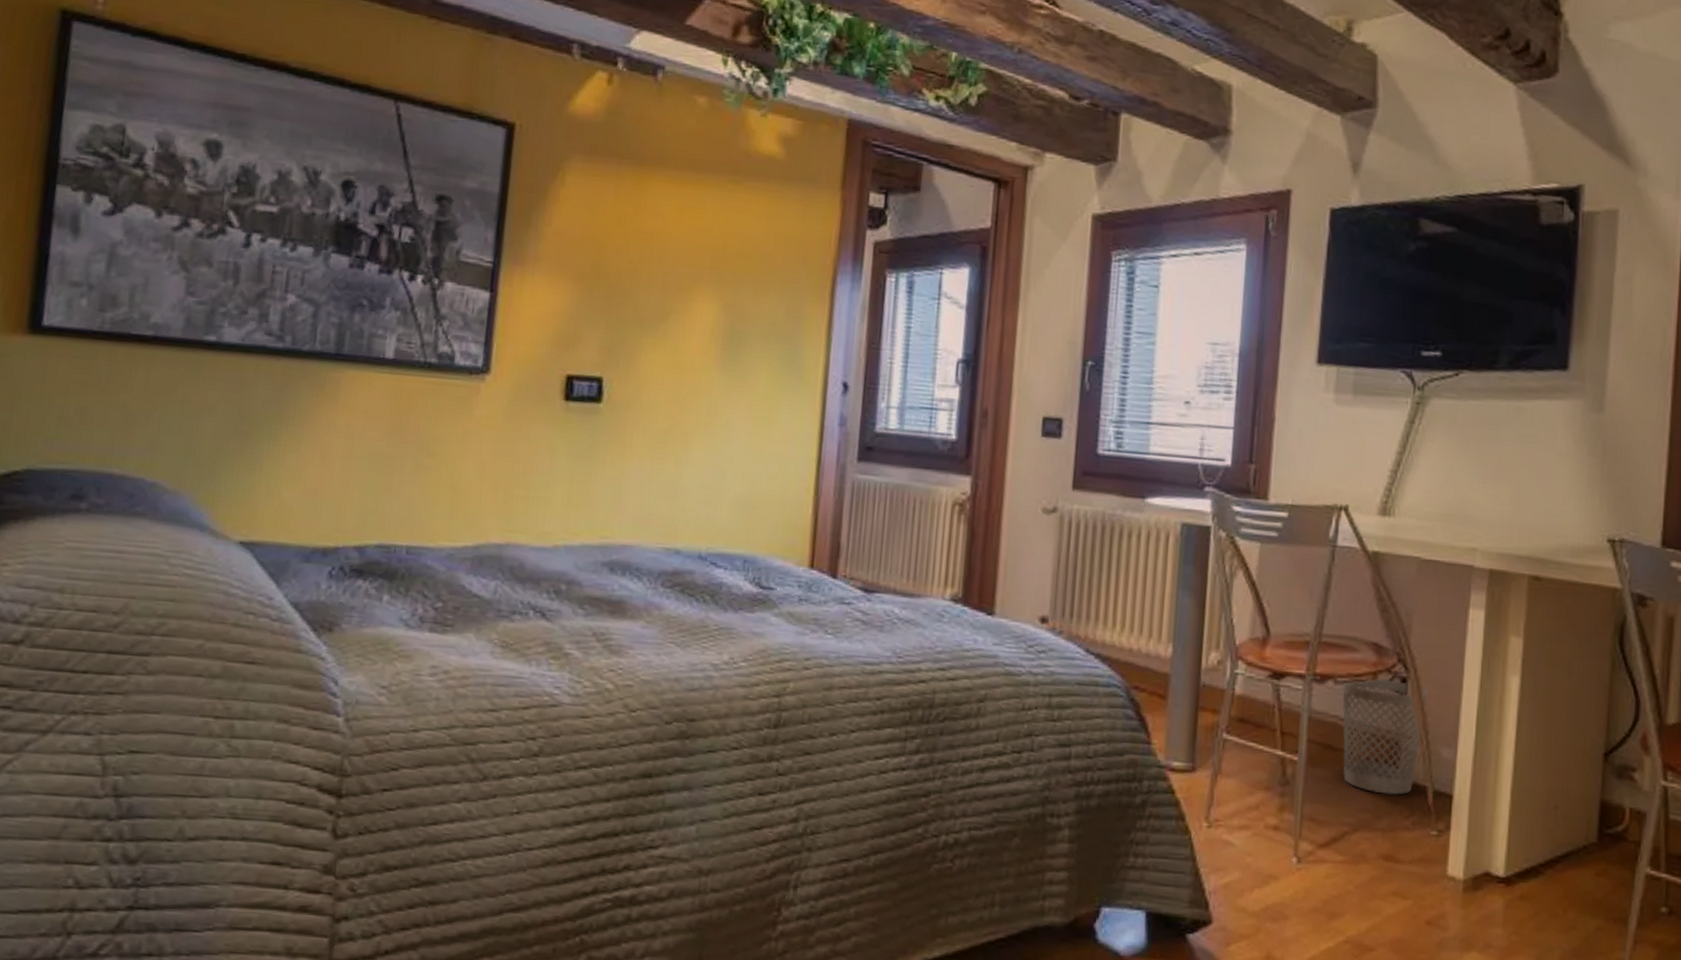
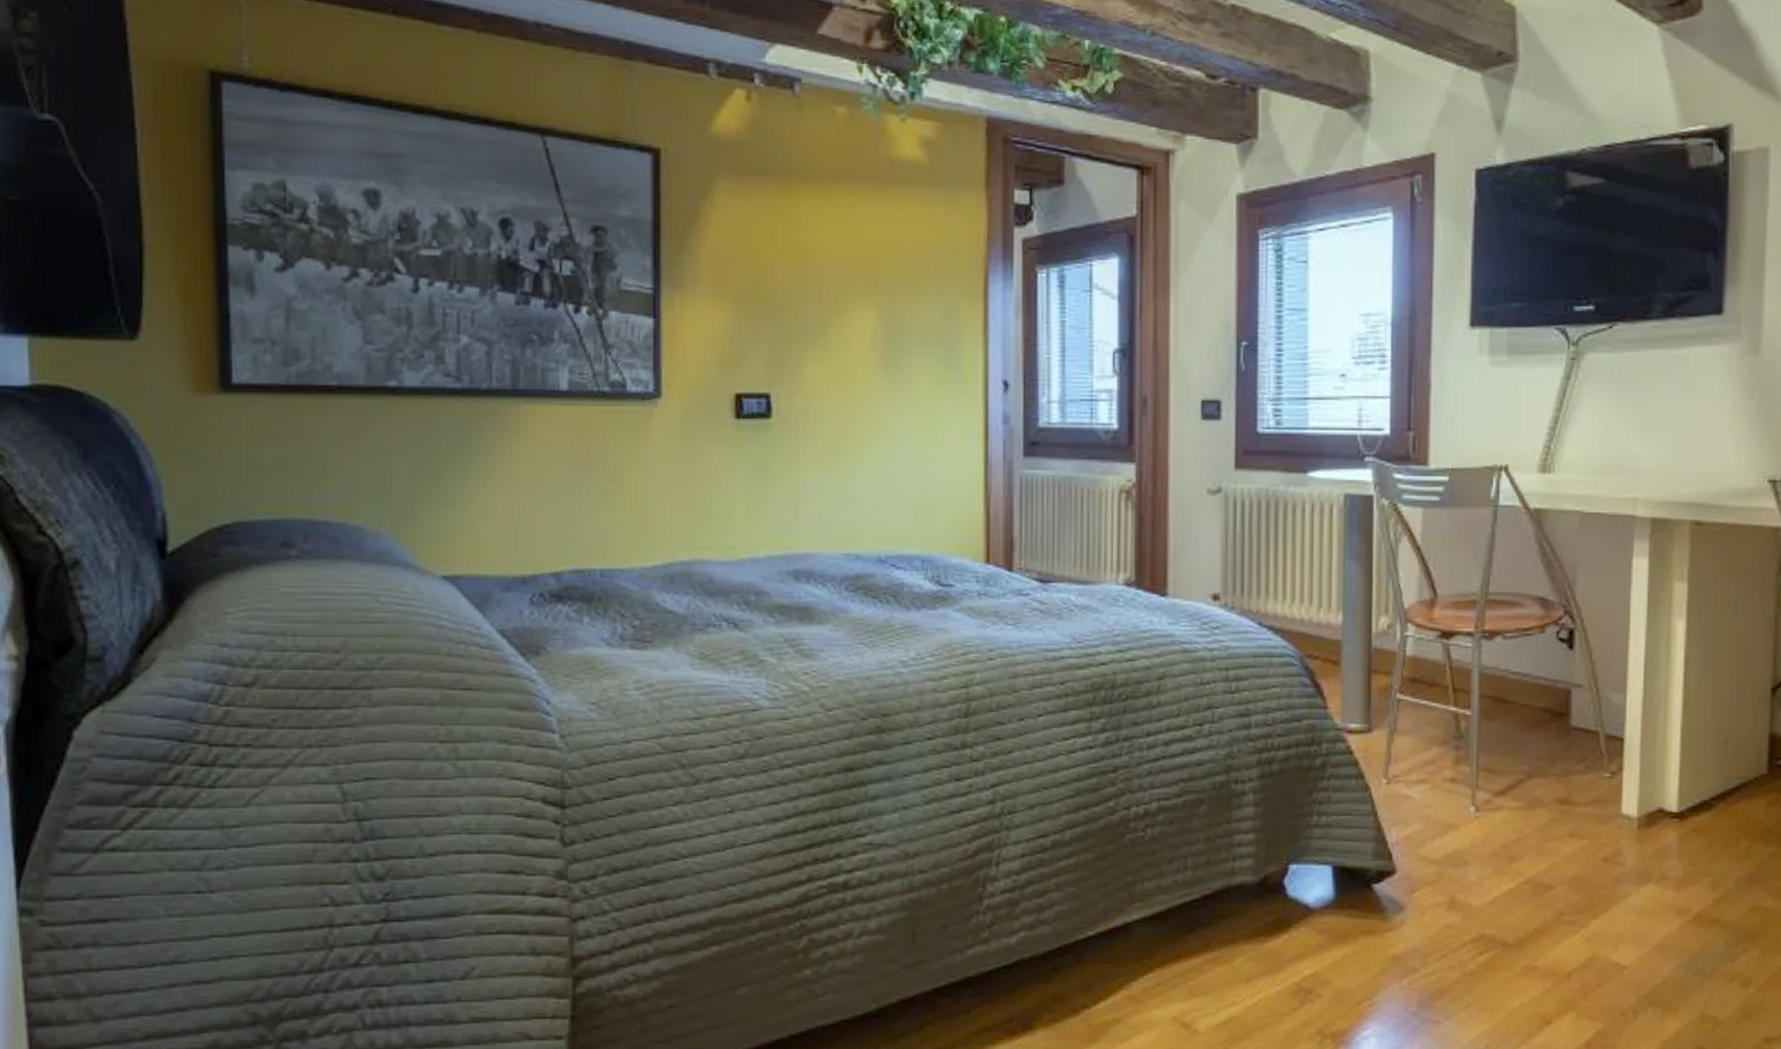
wastebasket: present [1342,678,1427,795] -> none [1511,631,1594,741]

